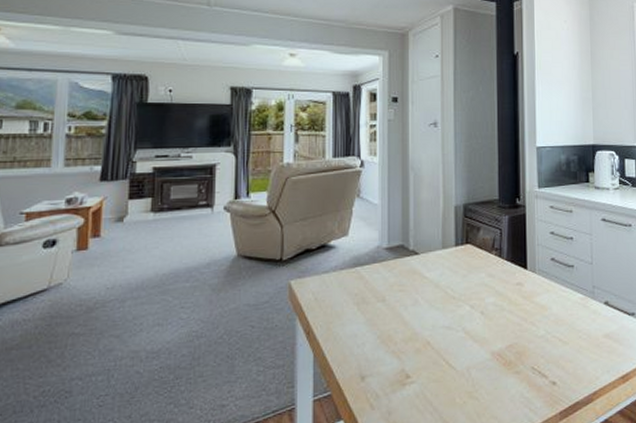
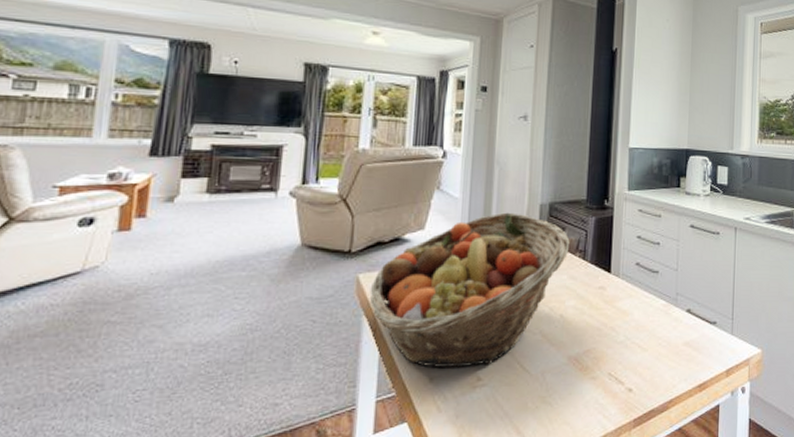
fruit basket: none [301,215,486,367] -> present [369,212,570,368]

